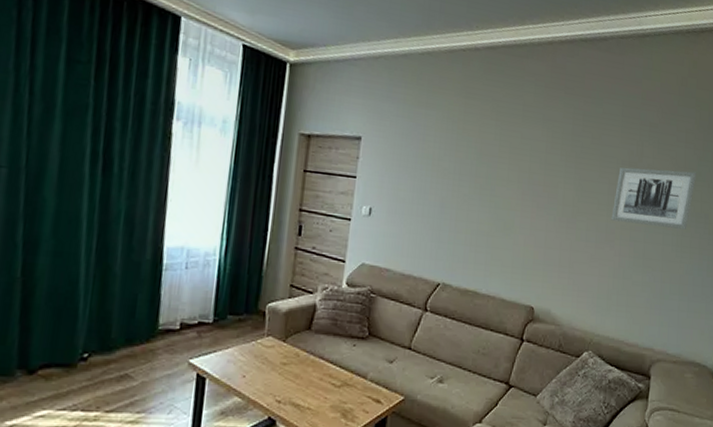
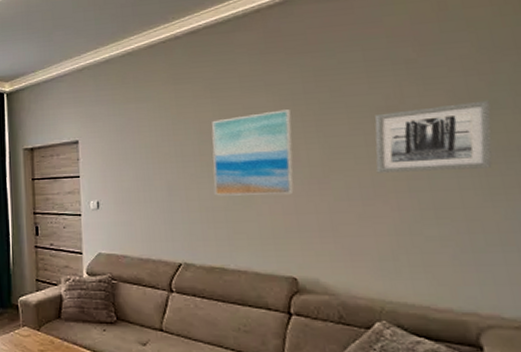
wall art: none [481,143,559,229] -> present [211,109,294,196]

